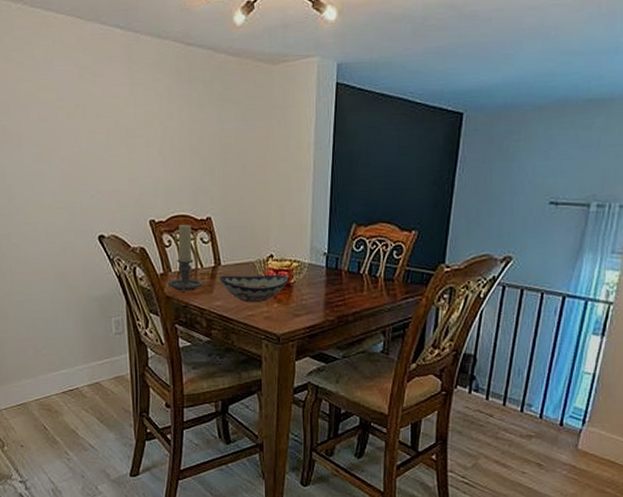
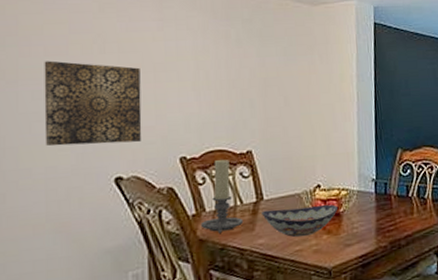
wall art: none [39,126,118,205] -> present [44,60,142,147]

